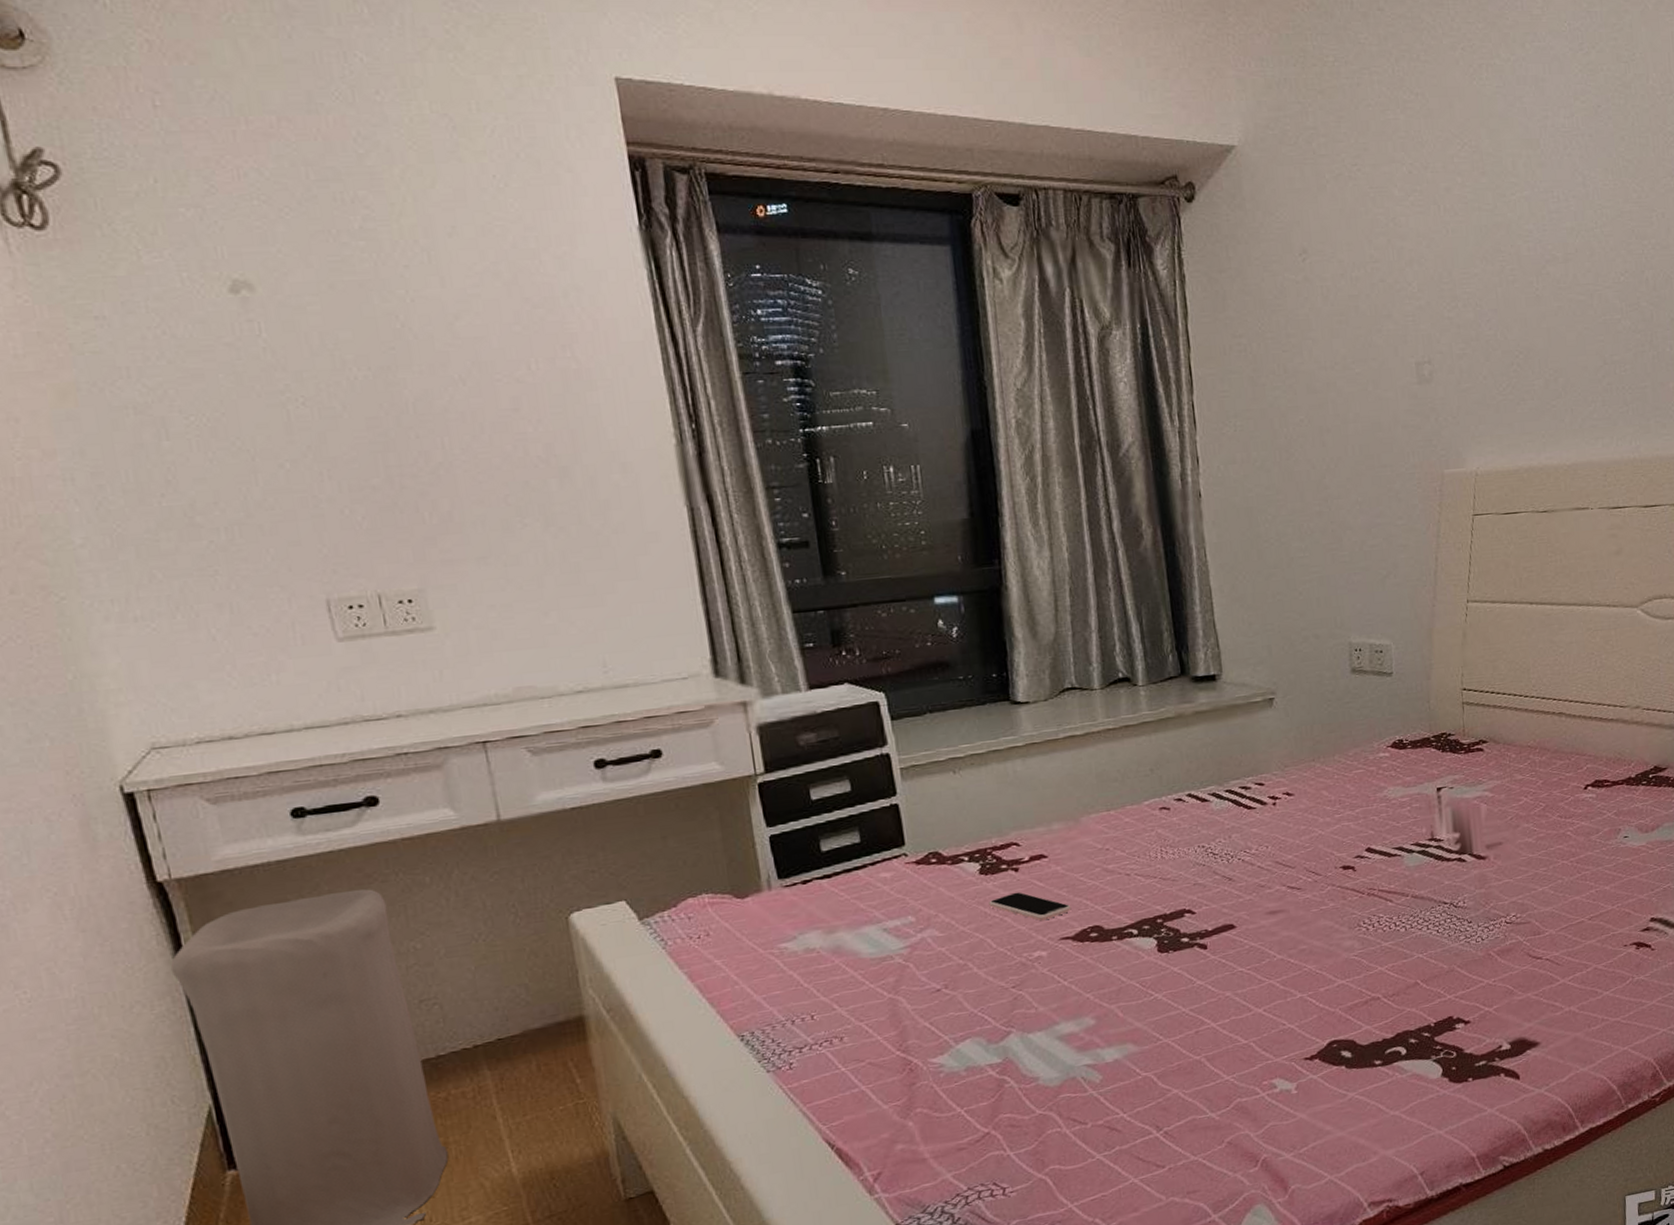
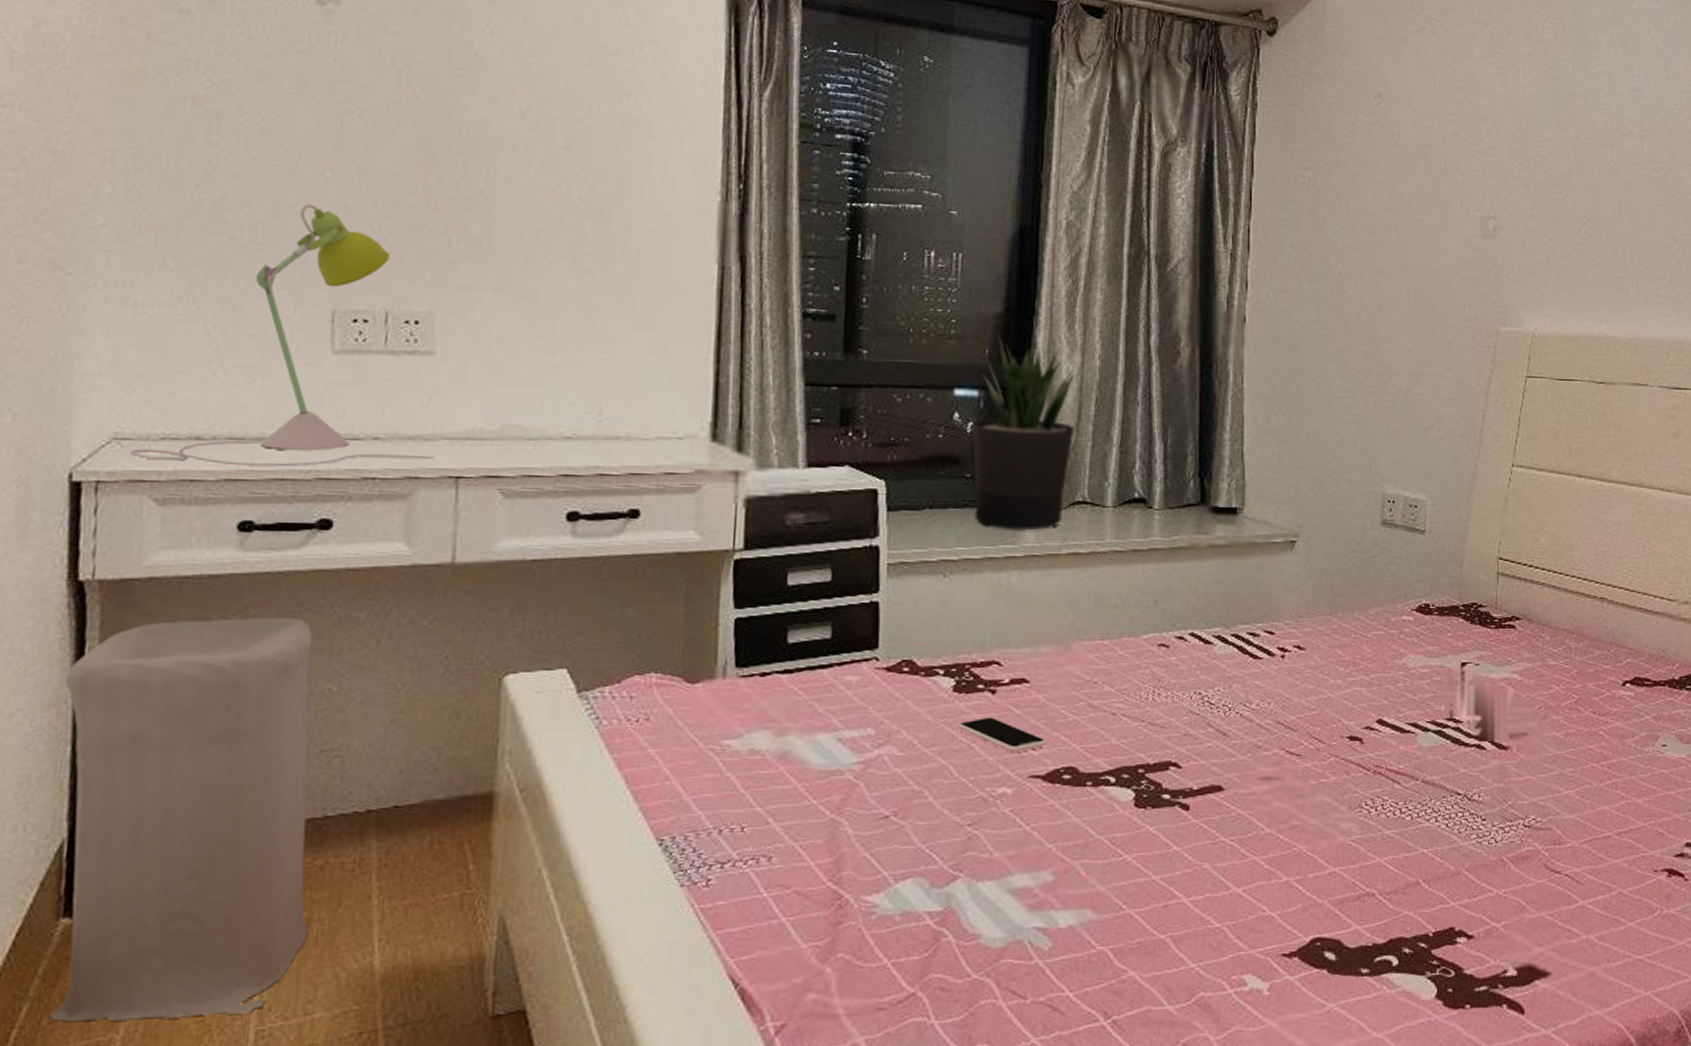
desk lamp: none [171,499,458,764] -> present [130,204,434,467]
planter: none [956,538,1055,724] -> present [972,332,1077,531]

